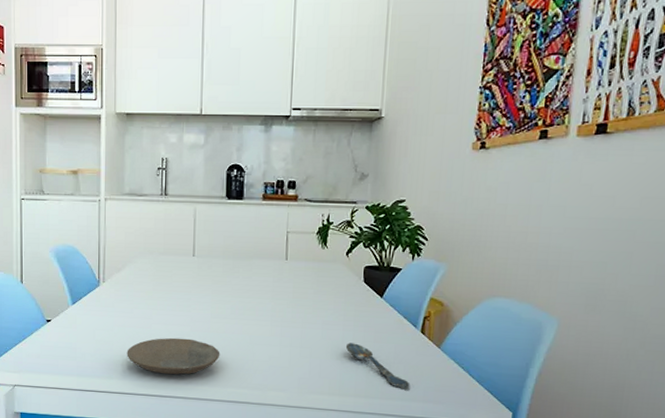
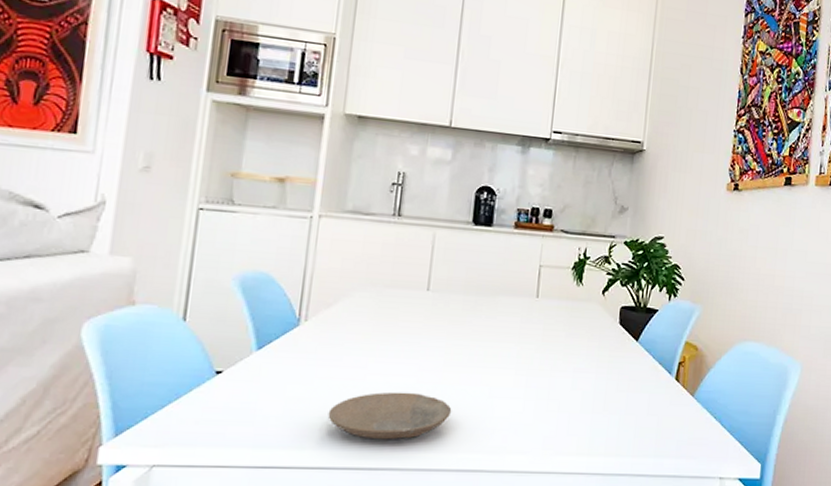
spoon: present [345,343,410,391] -> none [597,393,663,446]

